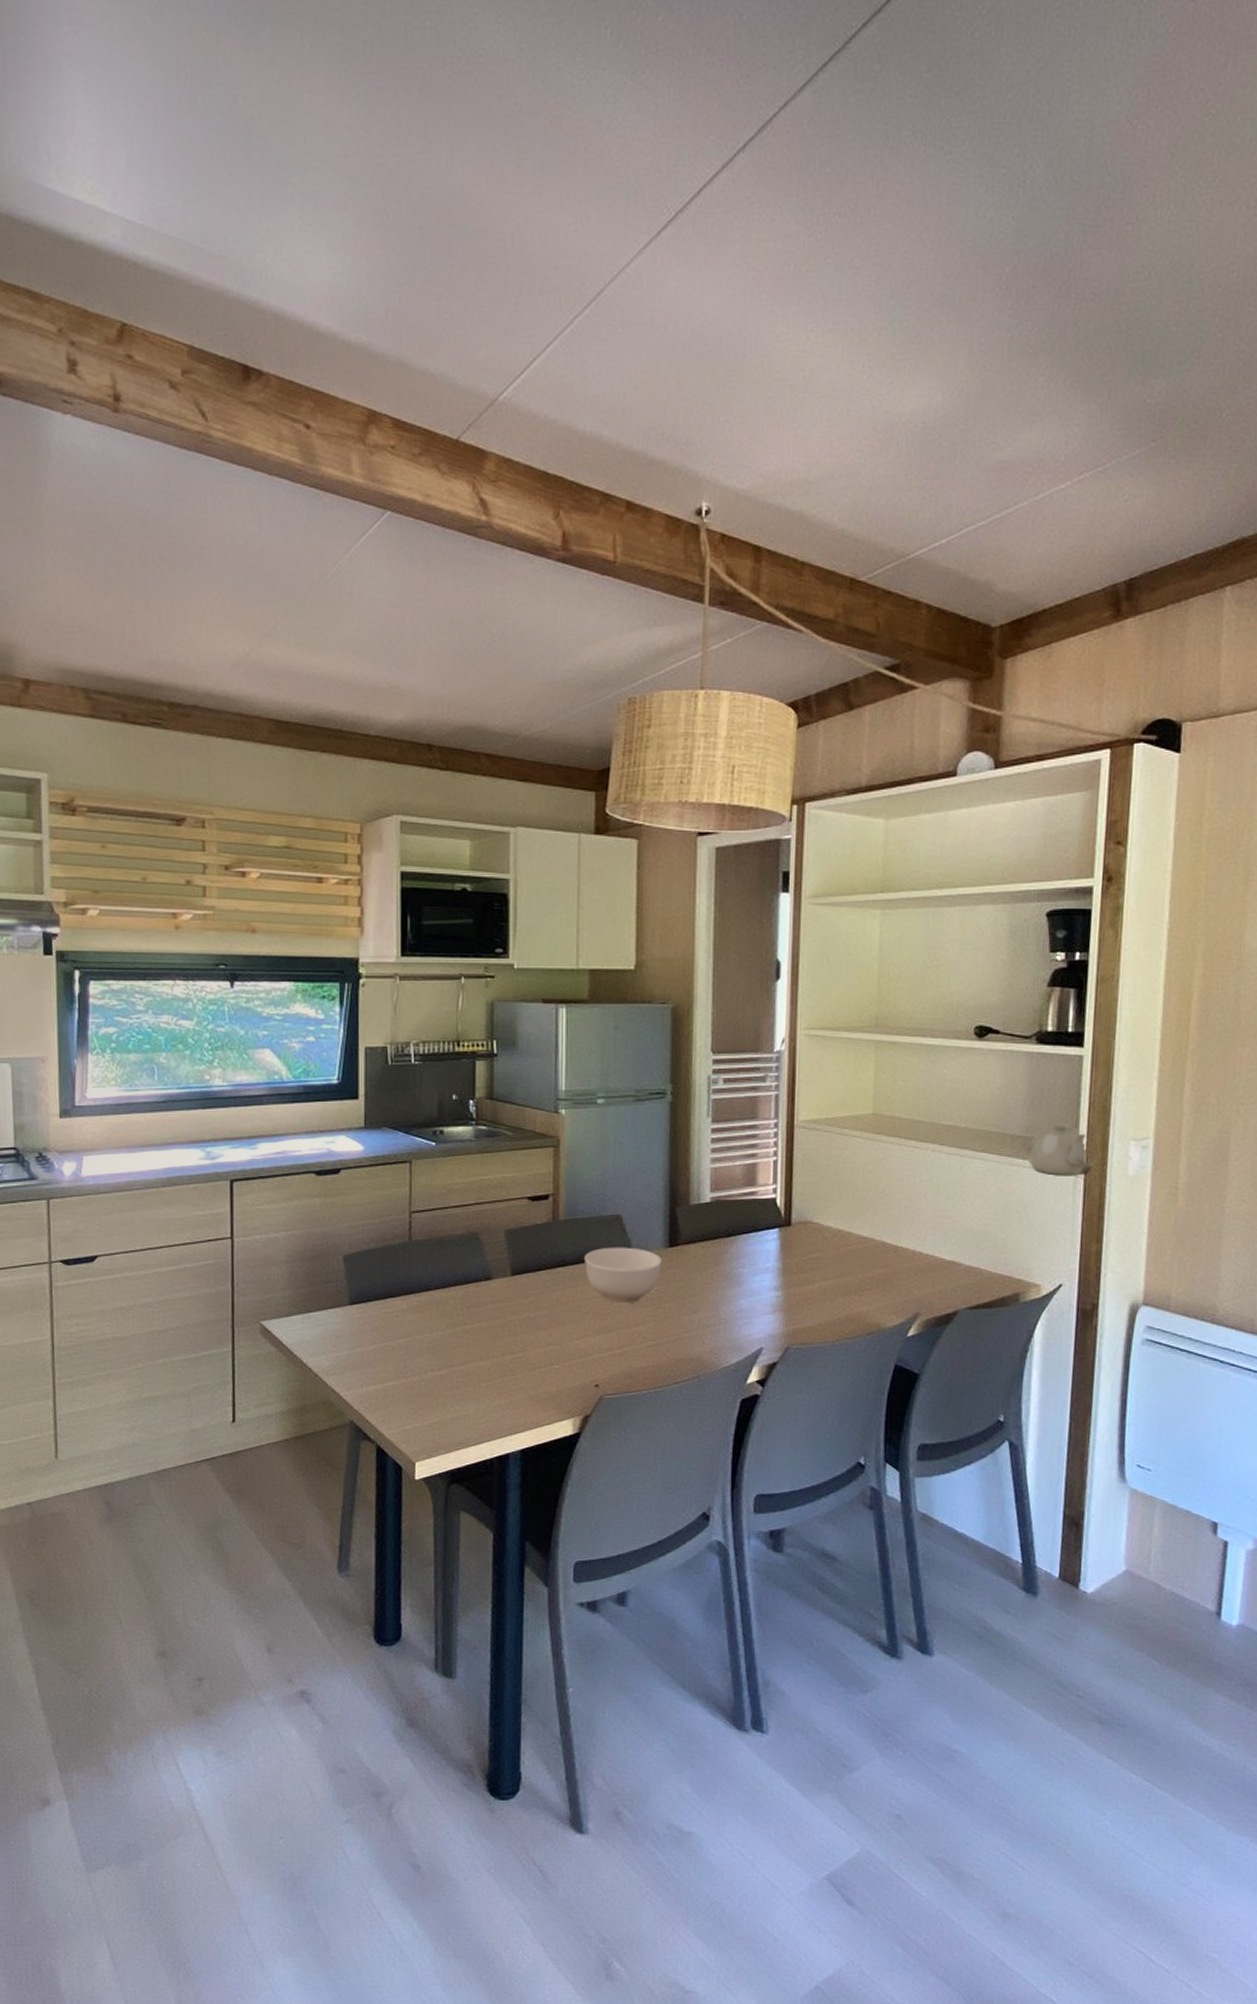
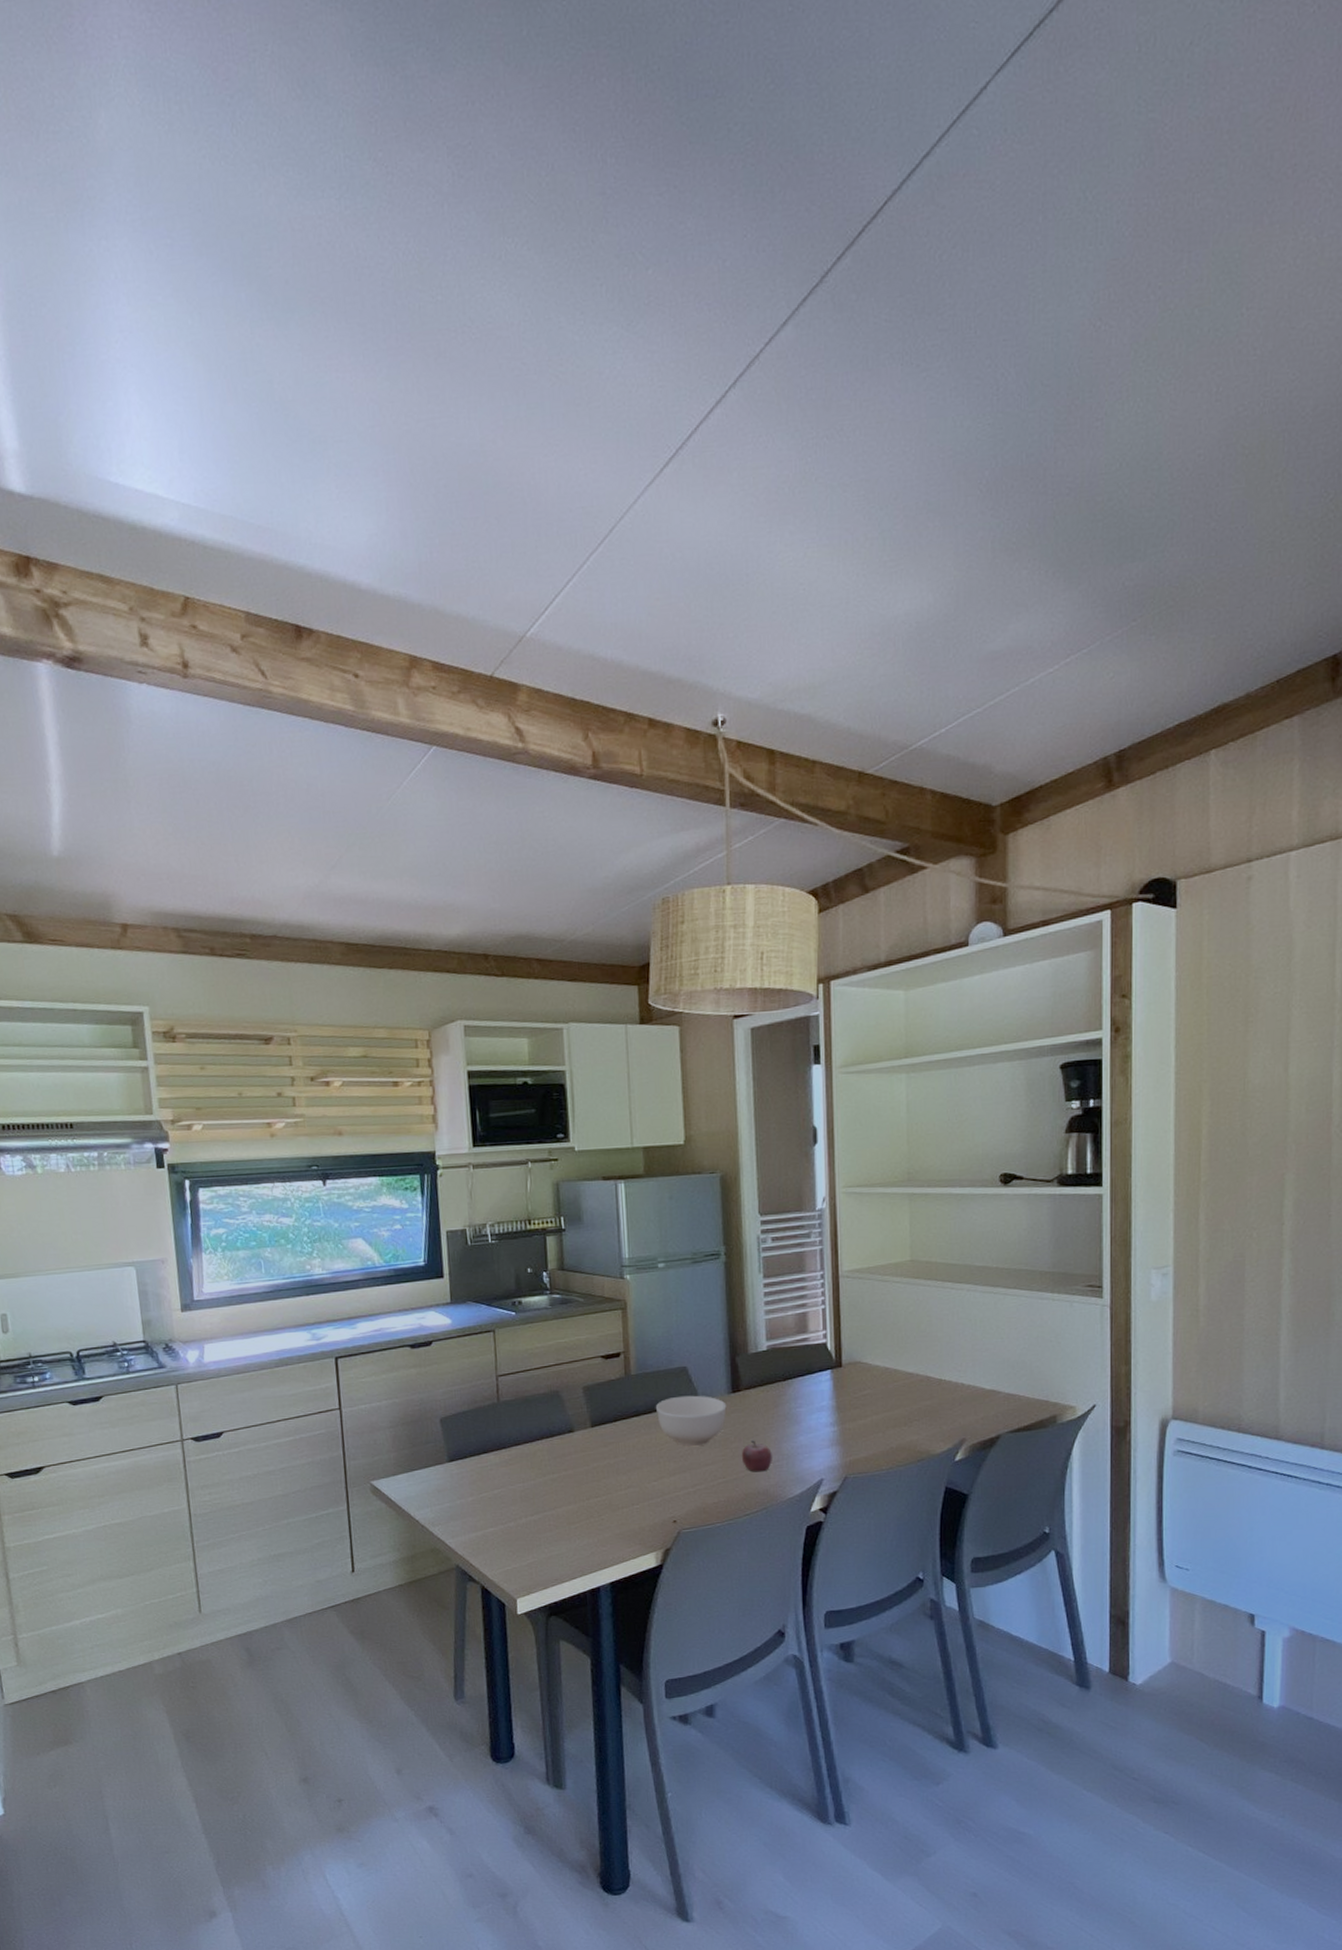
fruit: none [674,1301,709,1336] -> present [741,1440,772,1472]
teapot: present [1027,1123,1096,1175] -> none [1056,1257,1120,1306]

